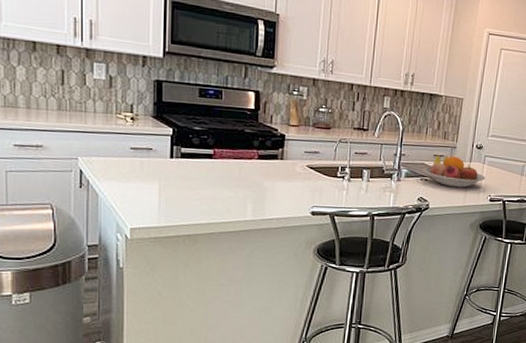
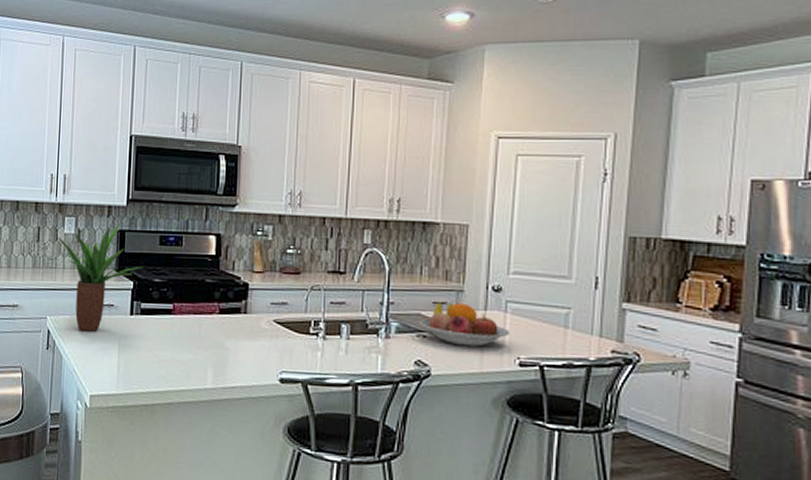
potted plant: none [83,74,181,173] -> present [55,224,142,332]

